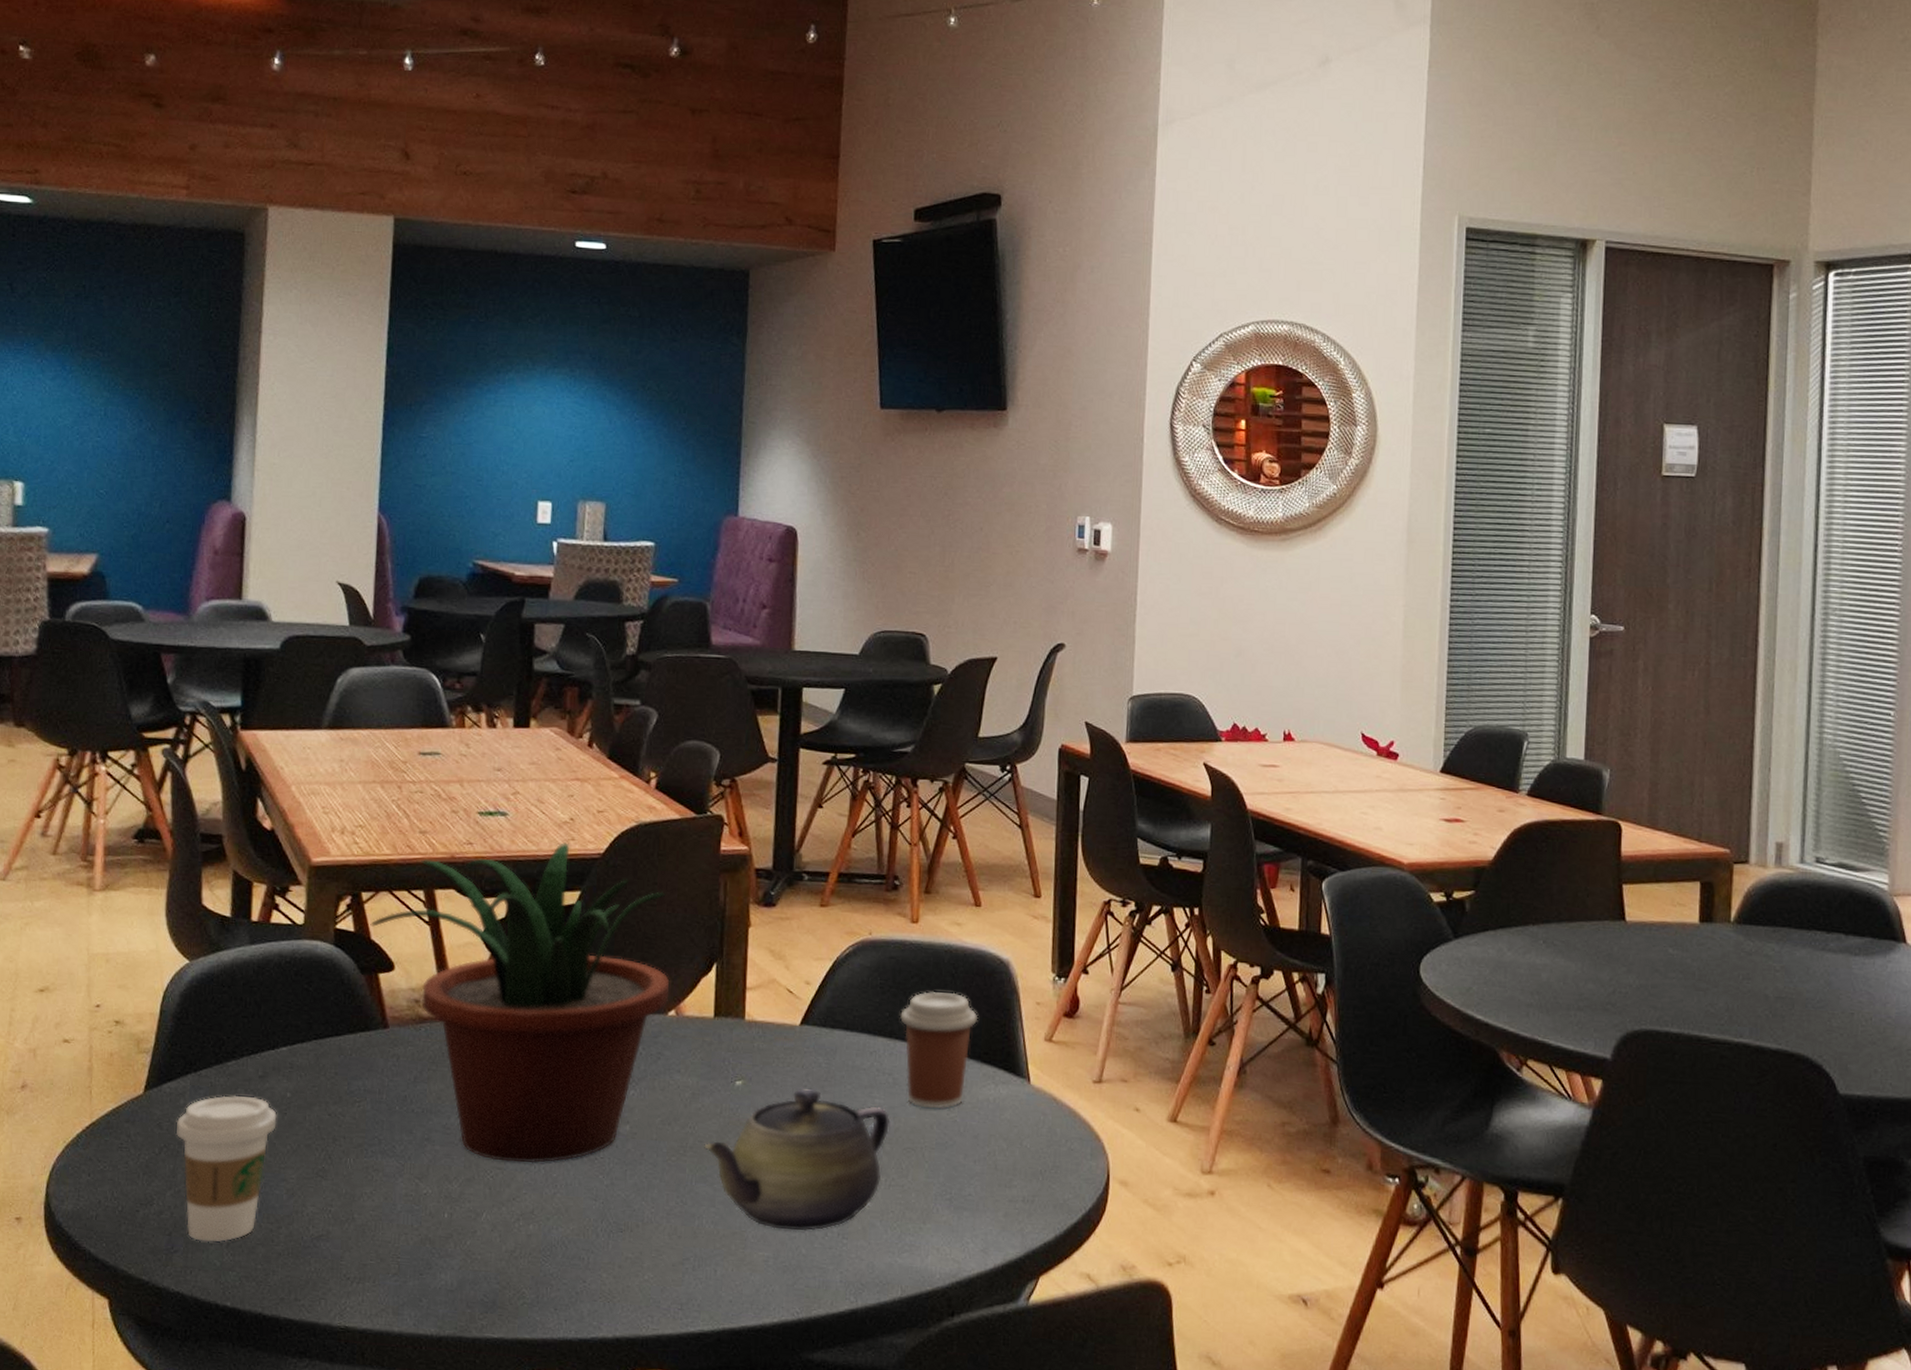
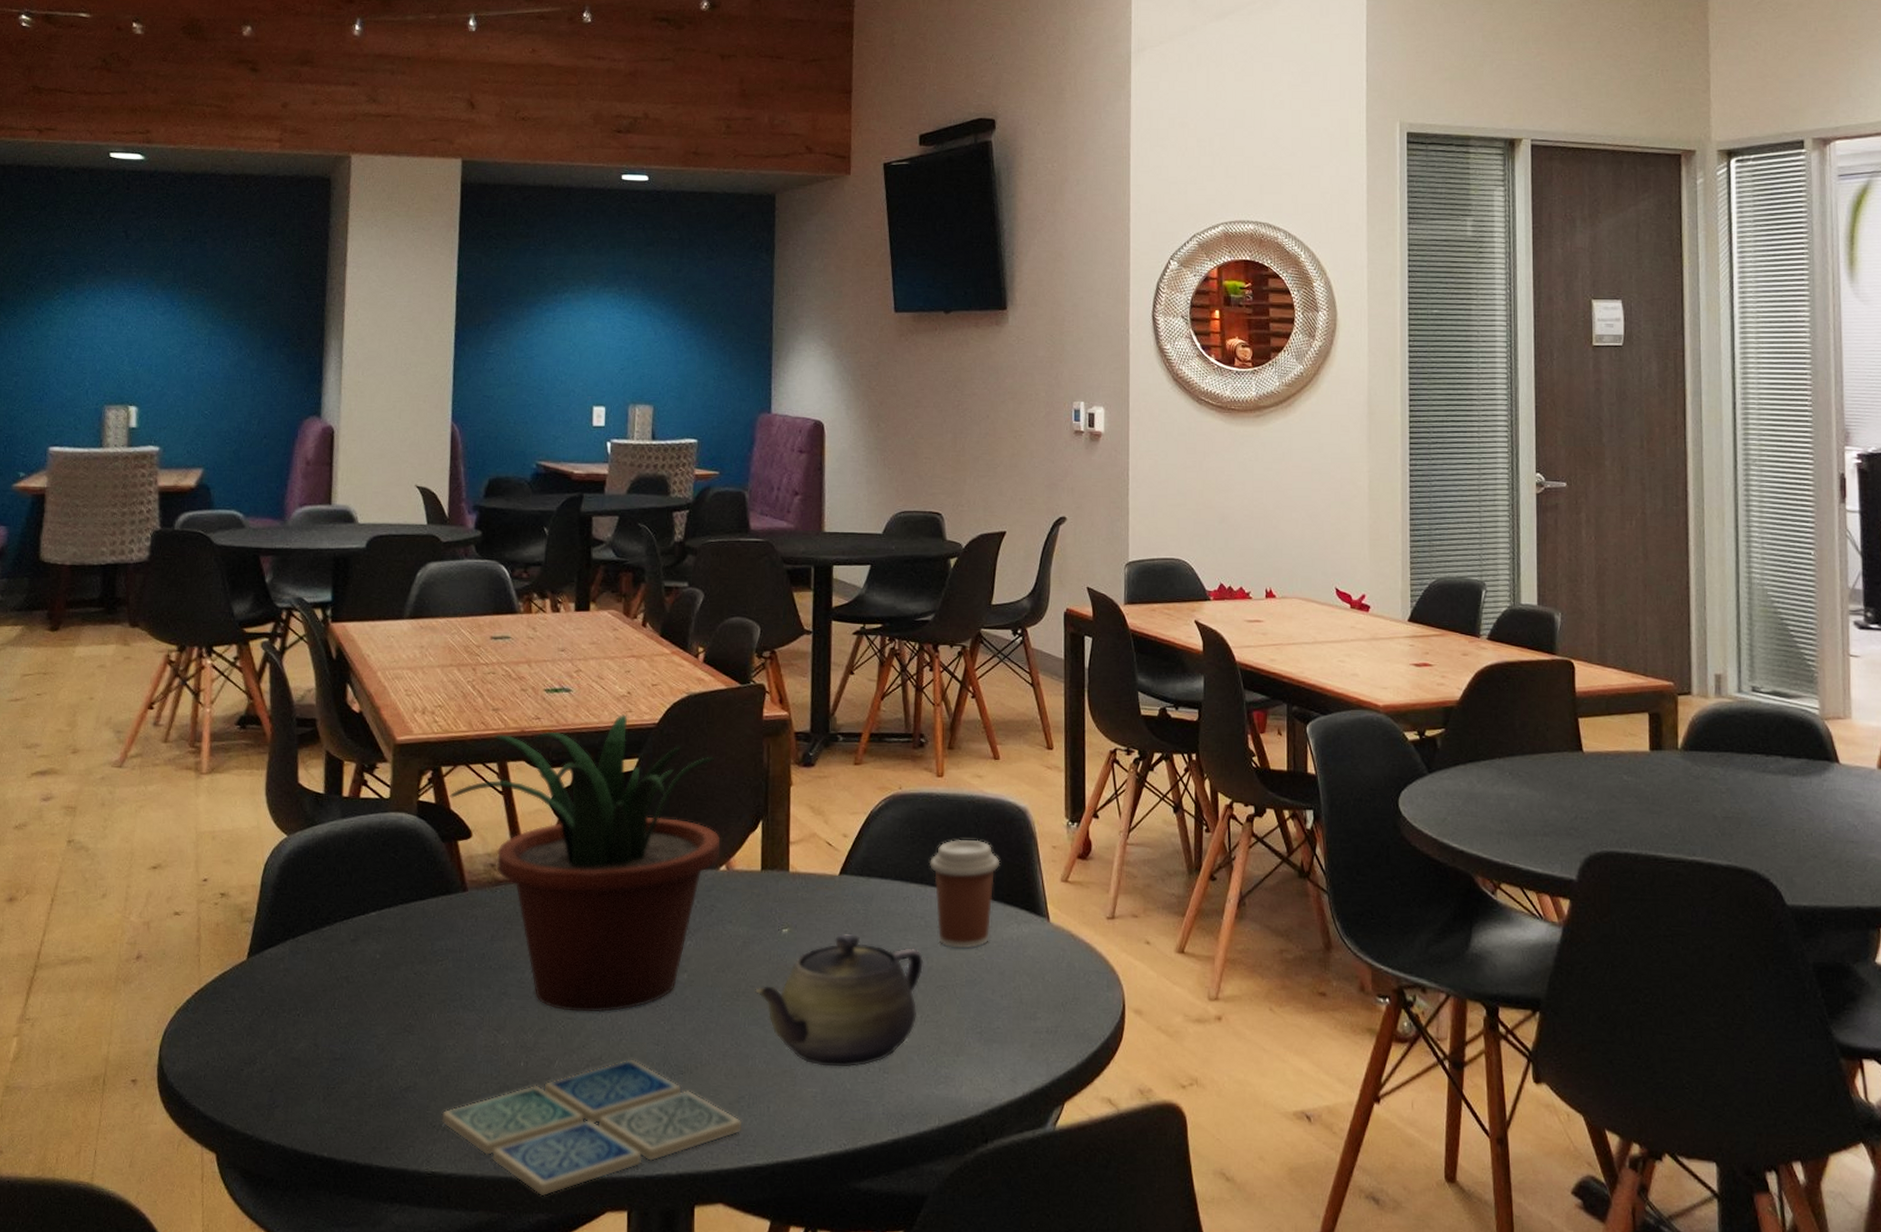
coffee cup: present [175,1095,277,1242] -> none [276,958,368,1097]
drink coaster: none [356,1214,687,1357] -> present [441,1059,743,1197]

